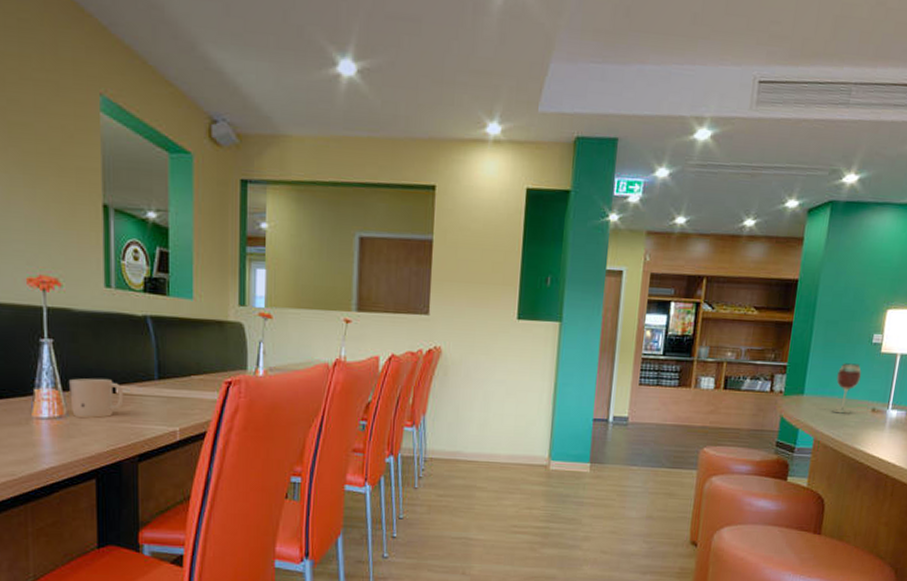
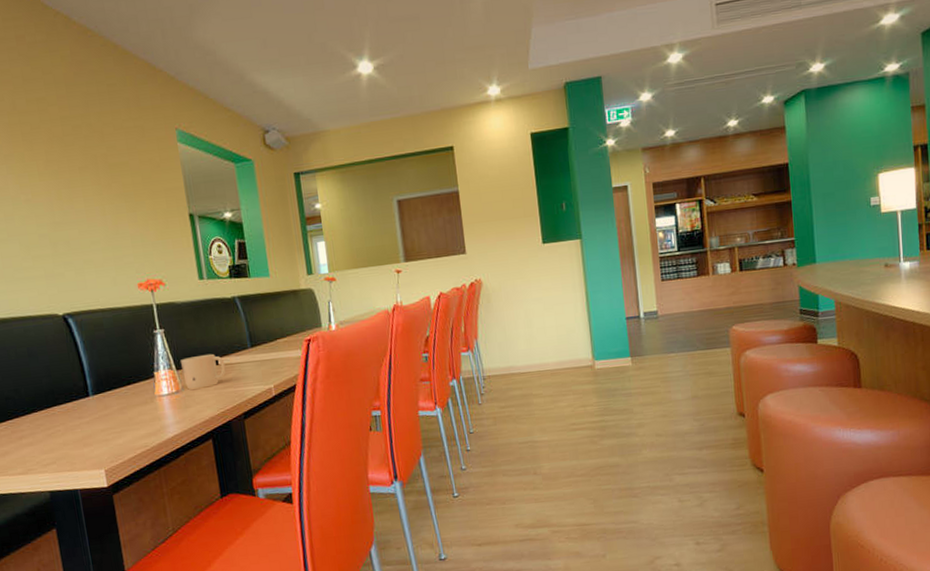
wineglass: present [832,363,862,414] -> none [844,226,867,275]

